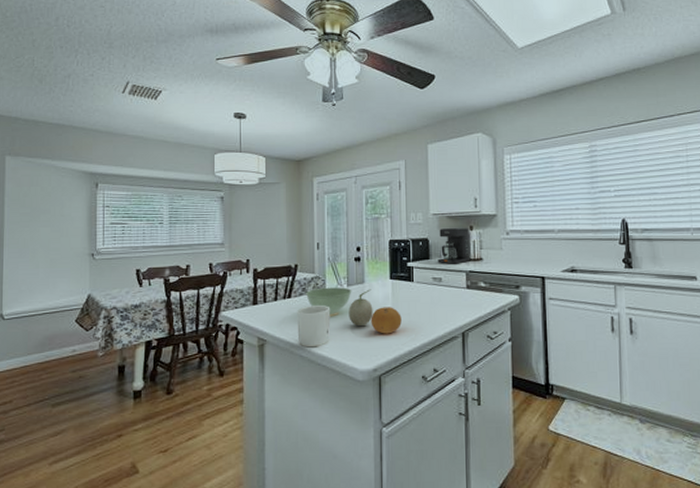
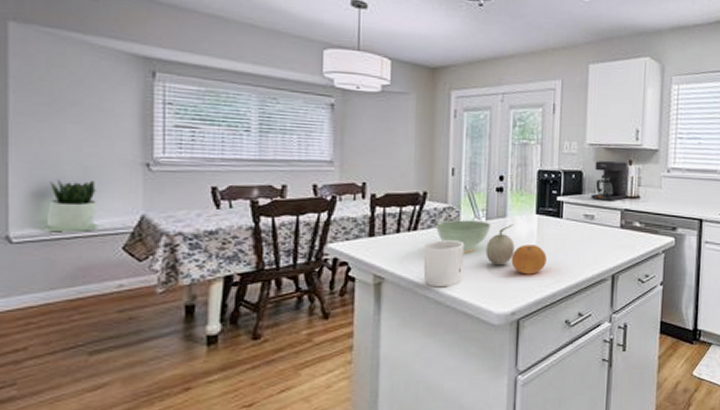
planter: none [22,270,59,310] -> present [40,180,98,233]

